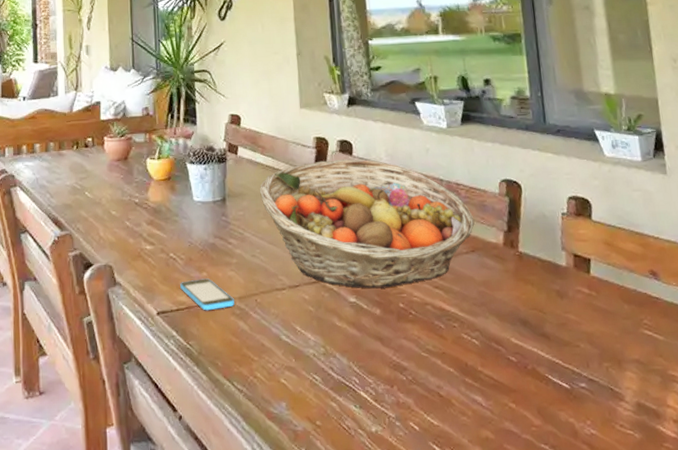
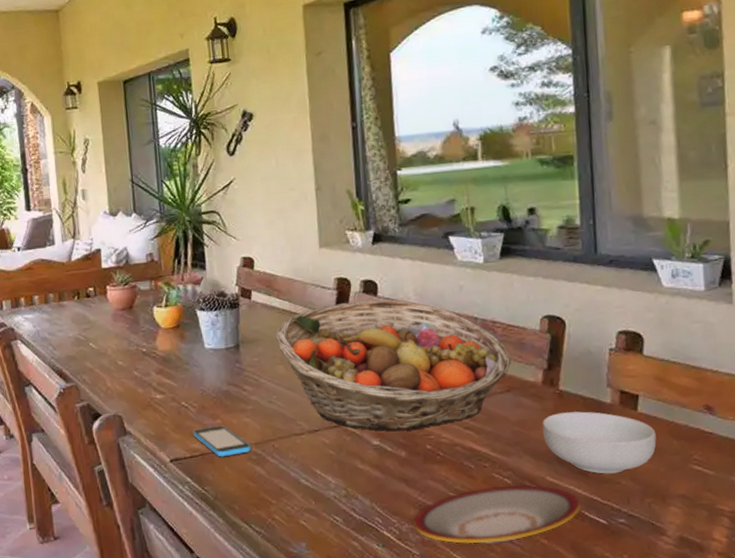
plate: none [389,346,544,408] -> present [413,484,580,545]
cereal bowl: none [505,273,609,337] -> present [542,411,657,474]

